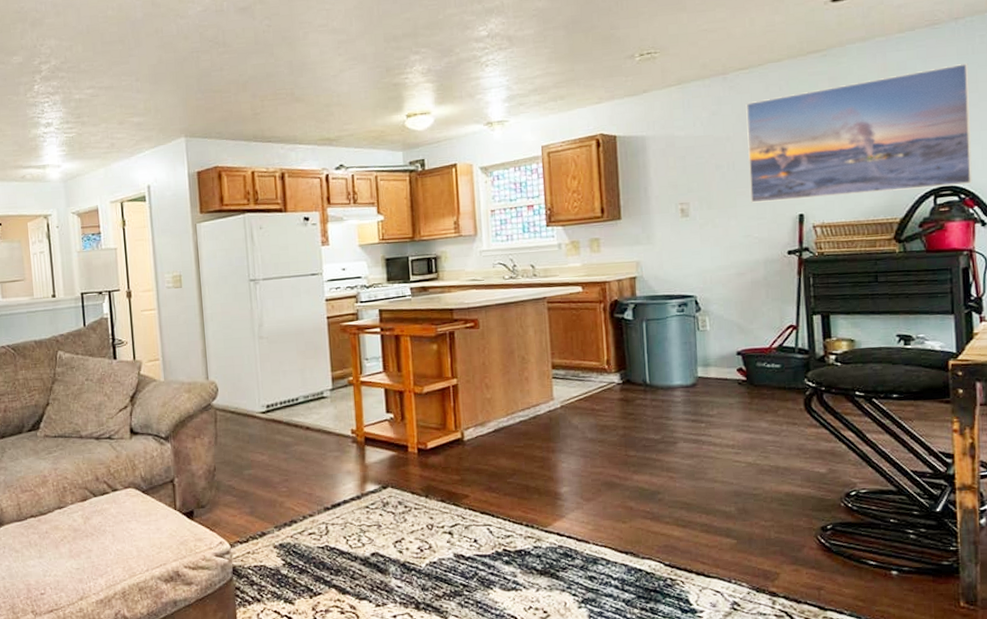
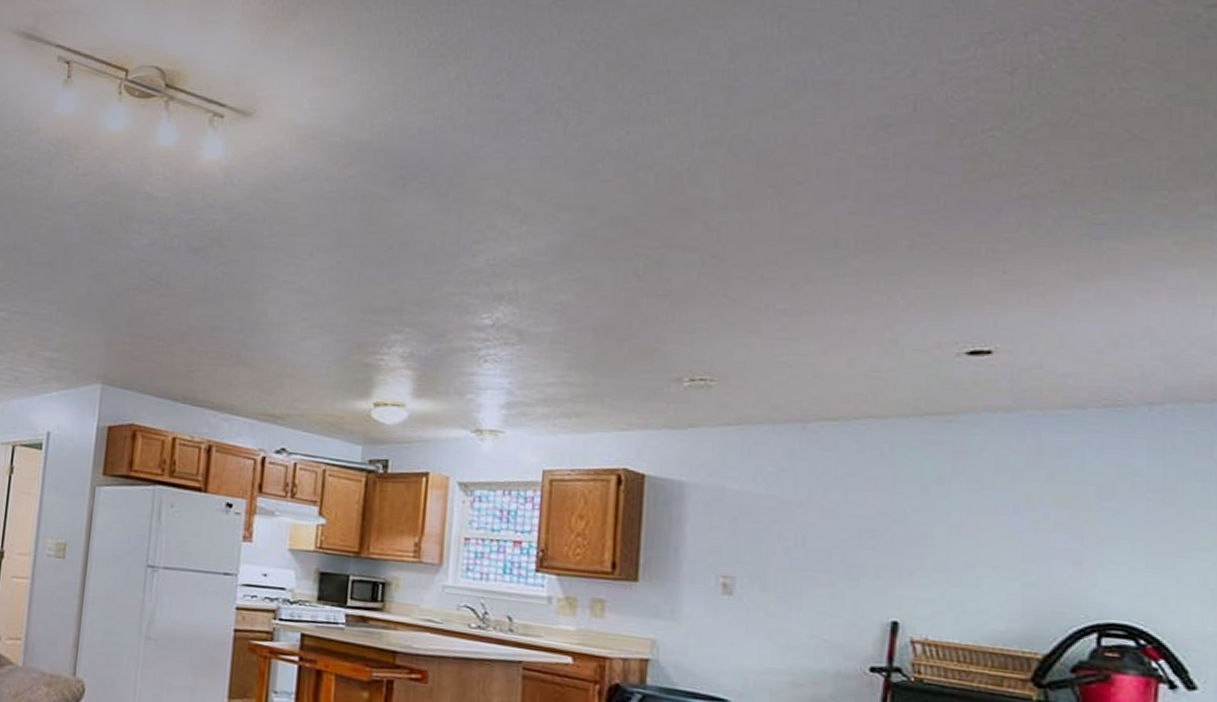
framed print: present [746,63,973,203] -> none [824,462,1165,628]

